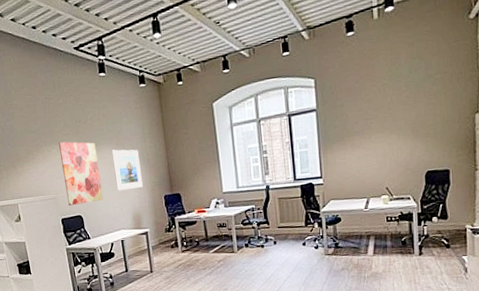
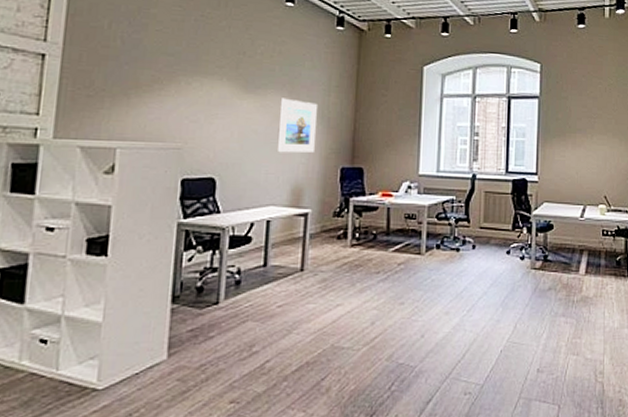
wall art: present [58,141,104,205] -> none [199,75,260,163]

